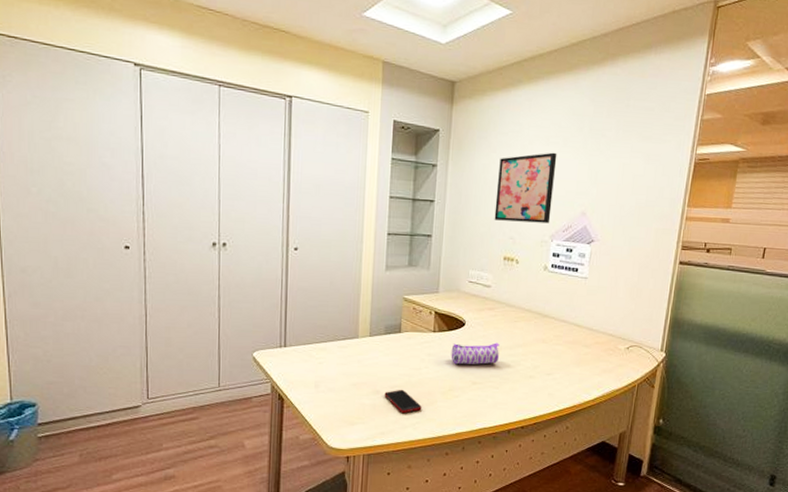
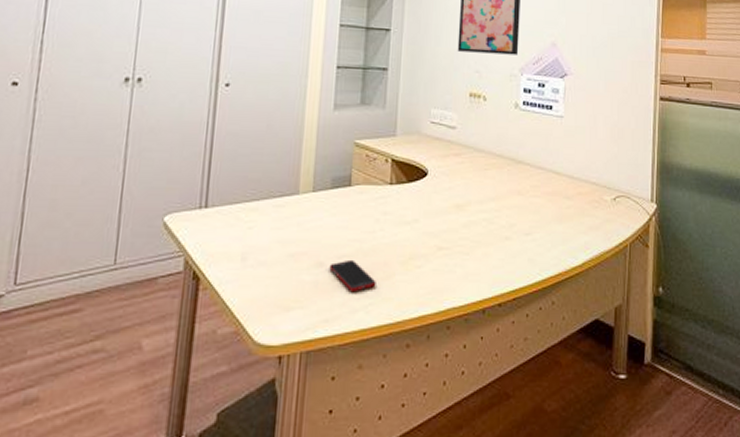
pencil case: present [451,343,500,365] -> none [411,196,469,225]

